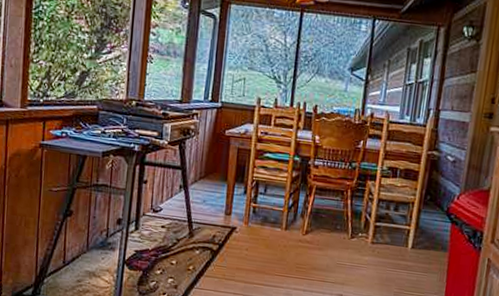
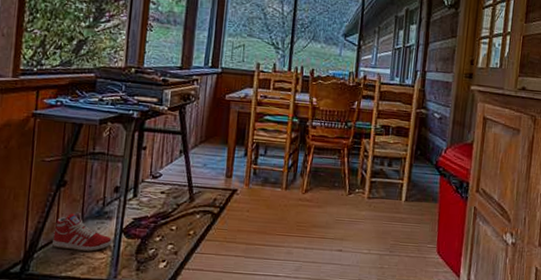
sneaker: none [61,241,116,281] -> present [52,212,113,252]

